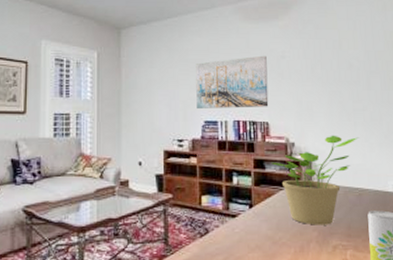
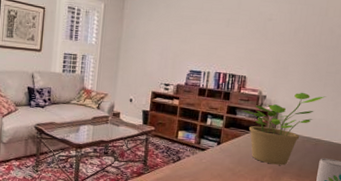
wall art: present [195,55,269,108] -> none [185,16,255,63]

